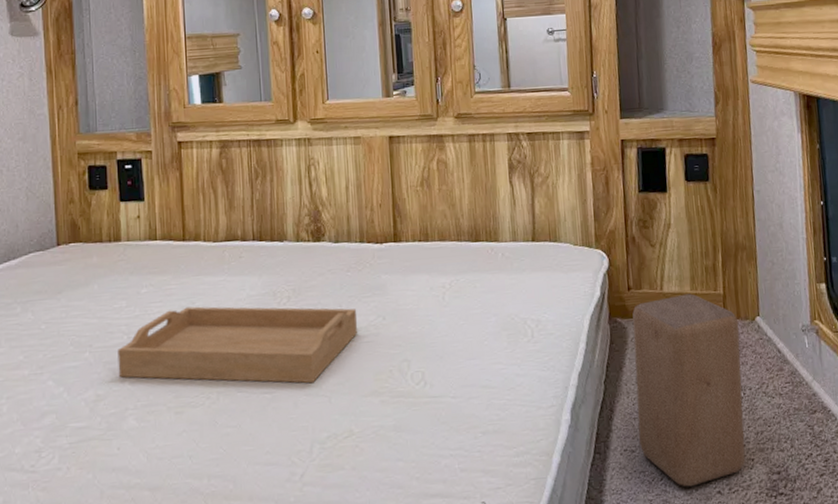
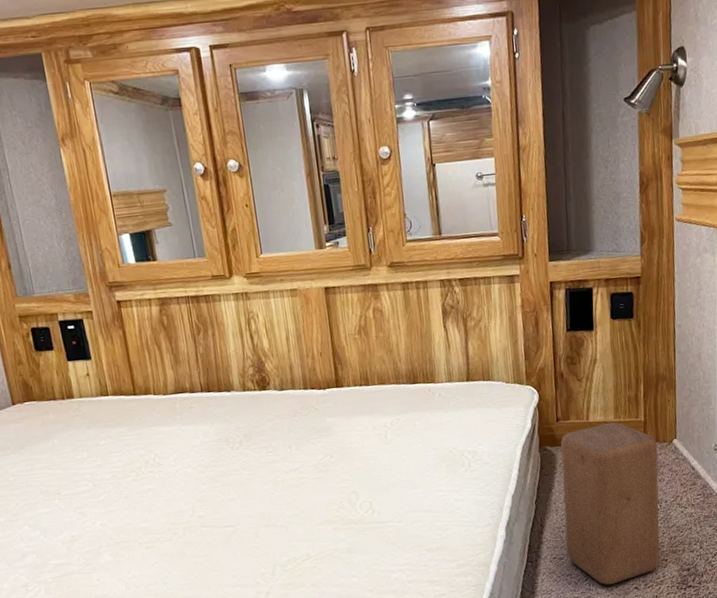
serving tray: present [117,306,358,384] -> none [85,449,308,520]

